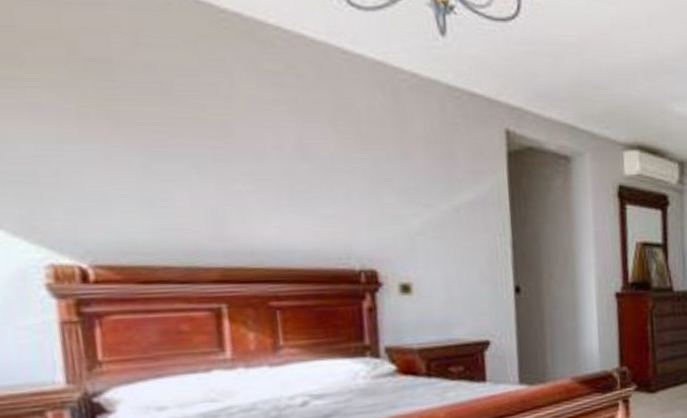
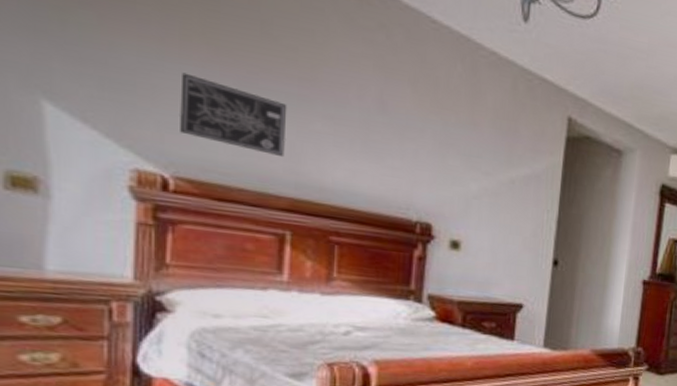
wall art: none [84,152,207,226] -> present [180,72,287,158]

